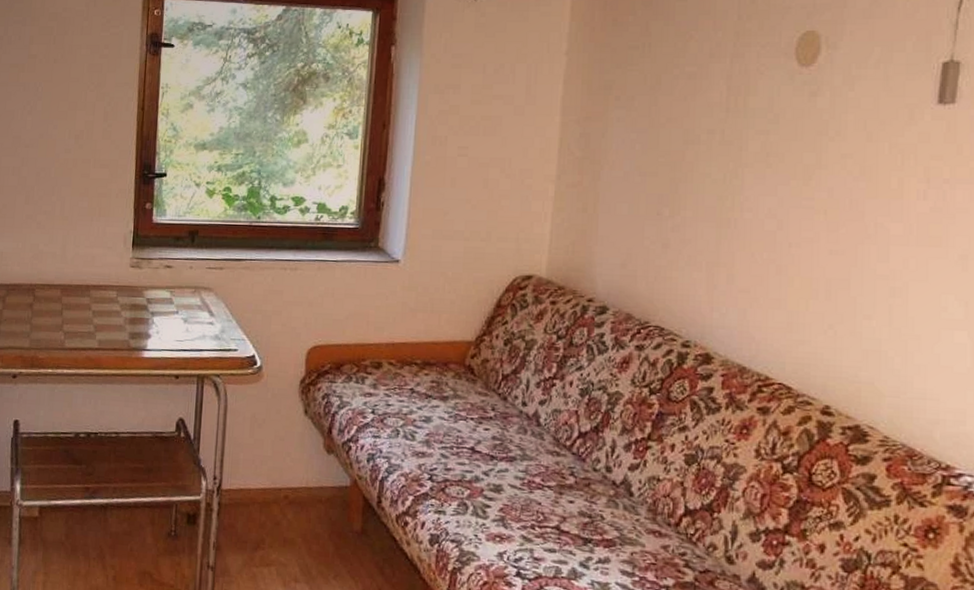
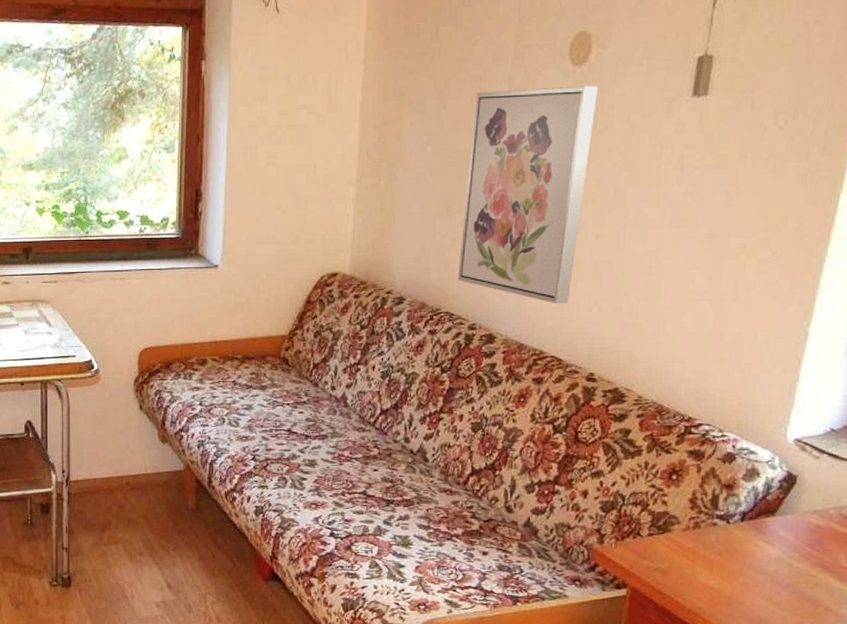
wall art: none [669,87,828,325] -> present [457,85,598,304]

